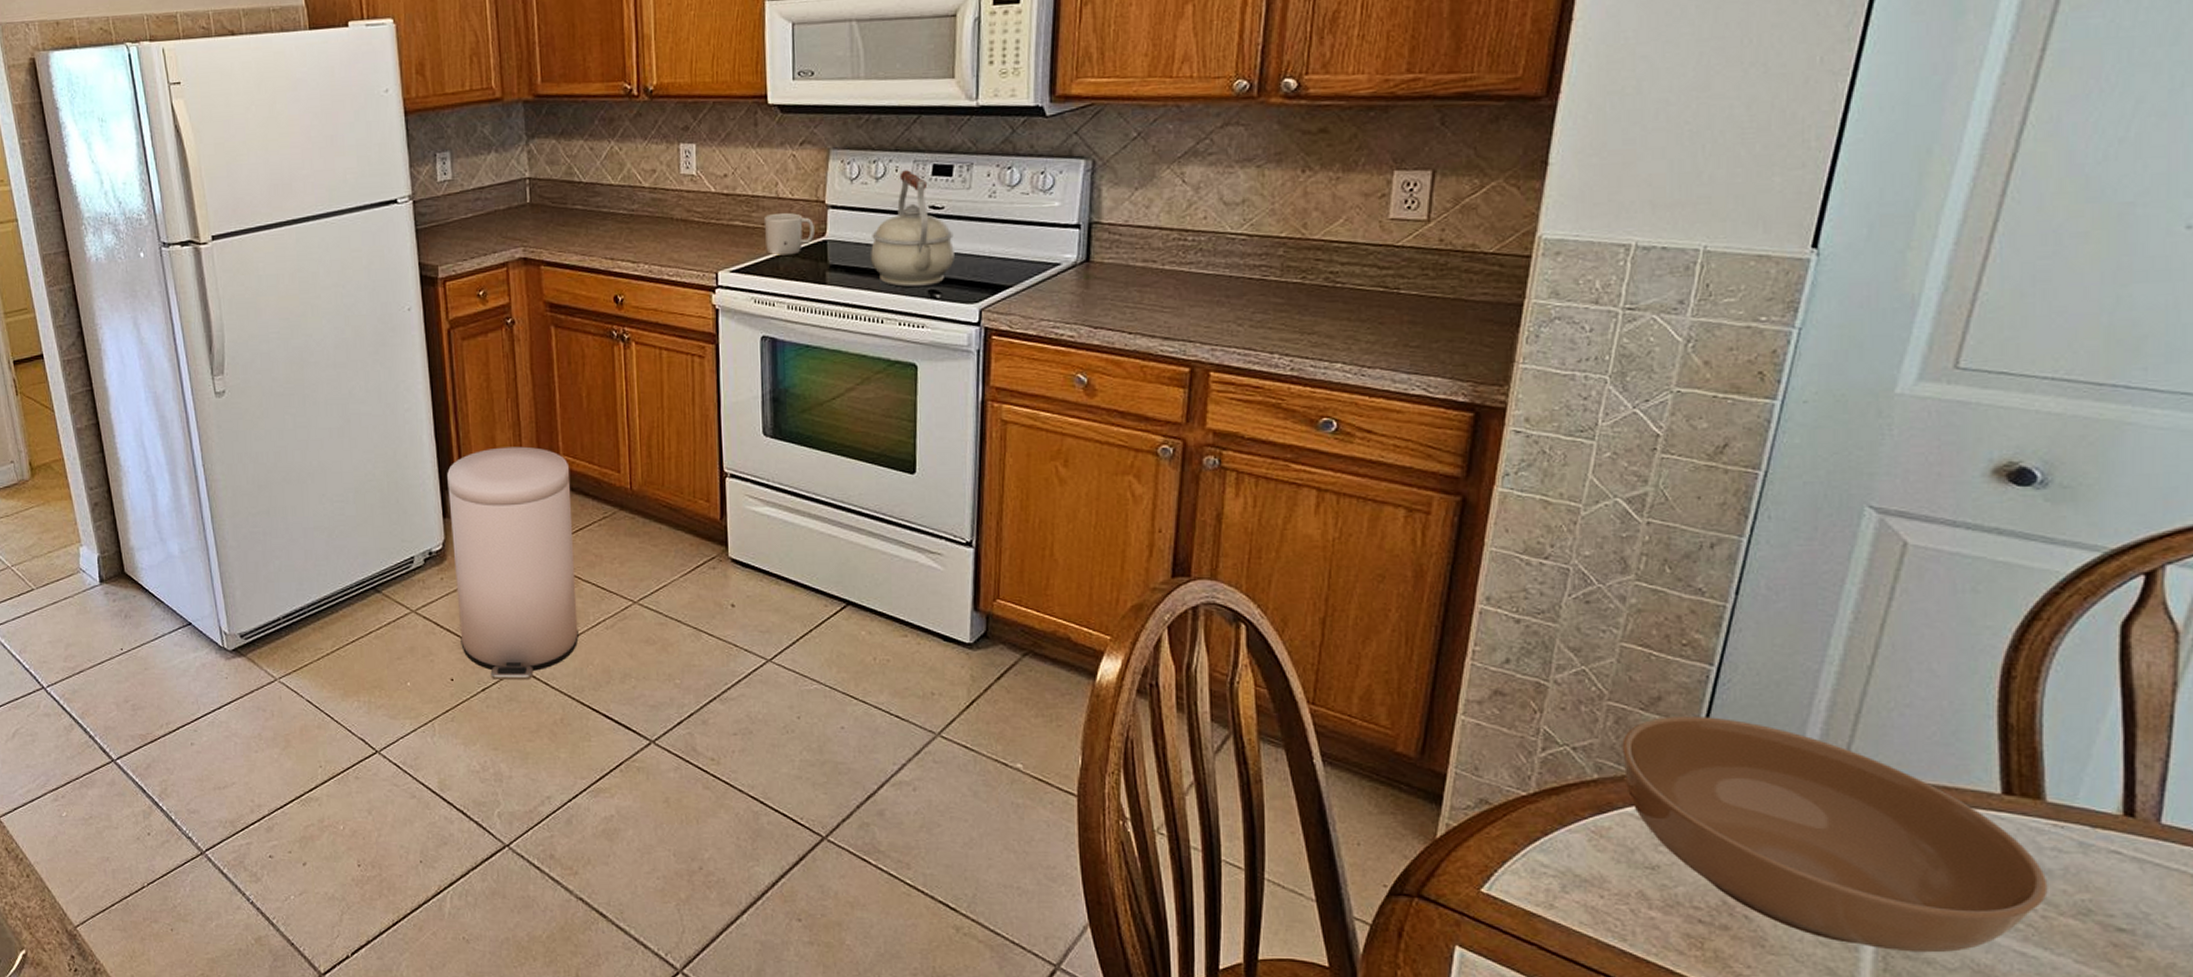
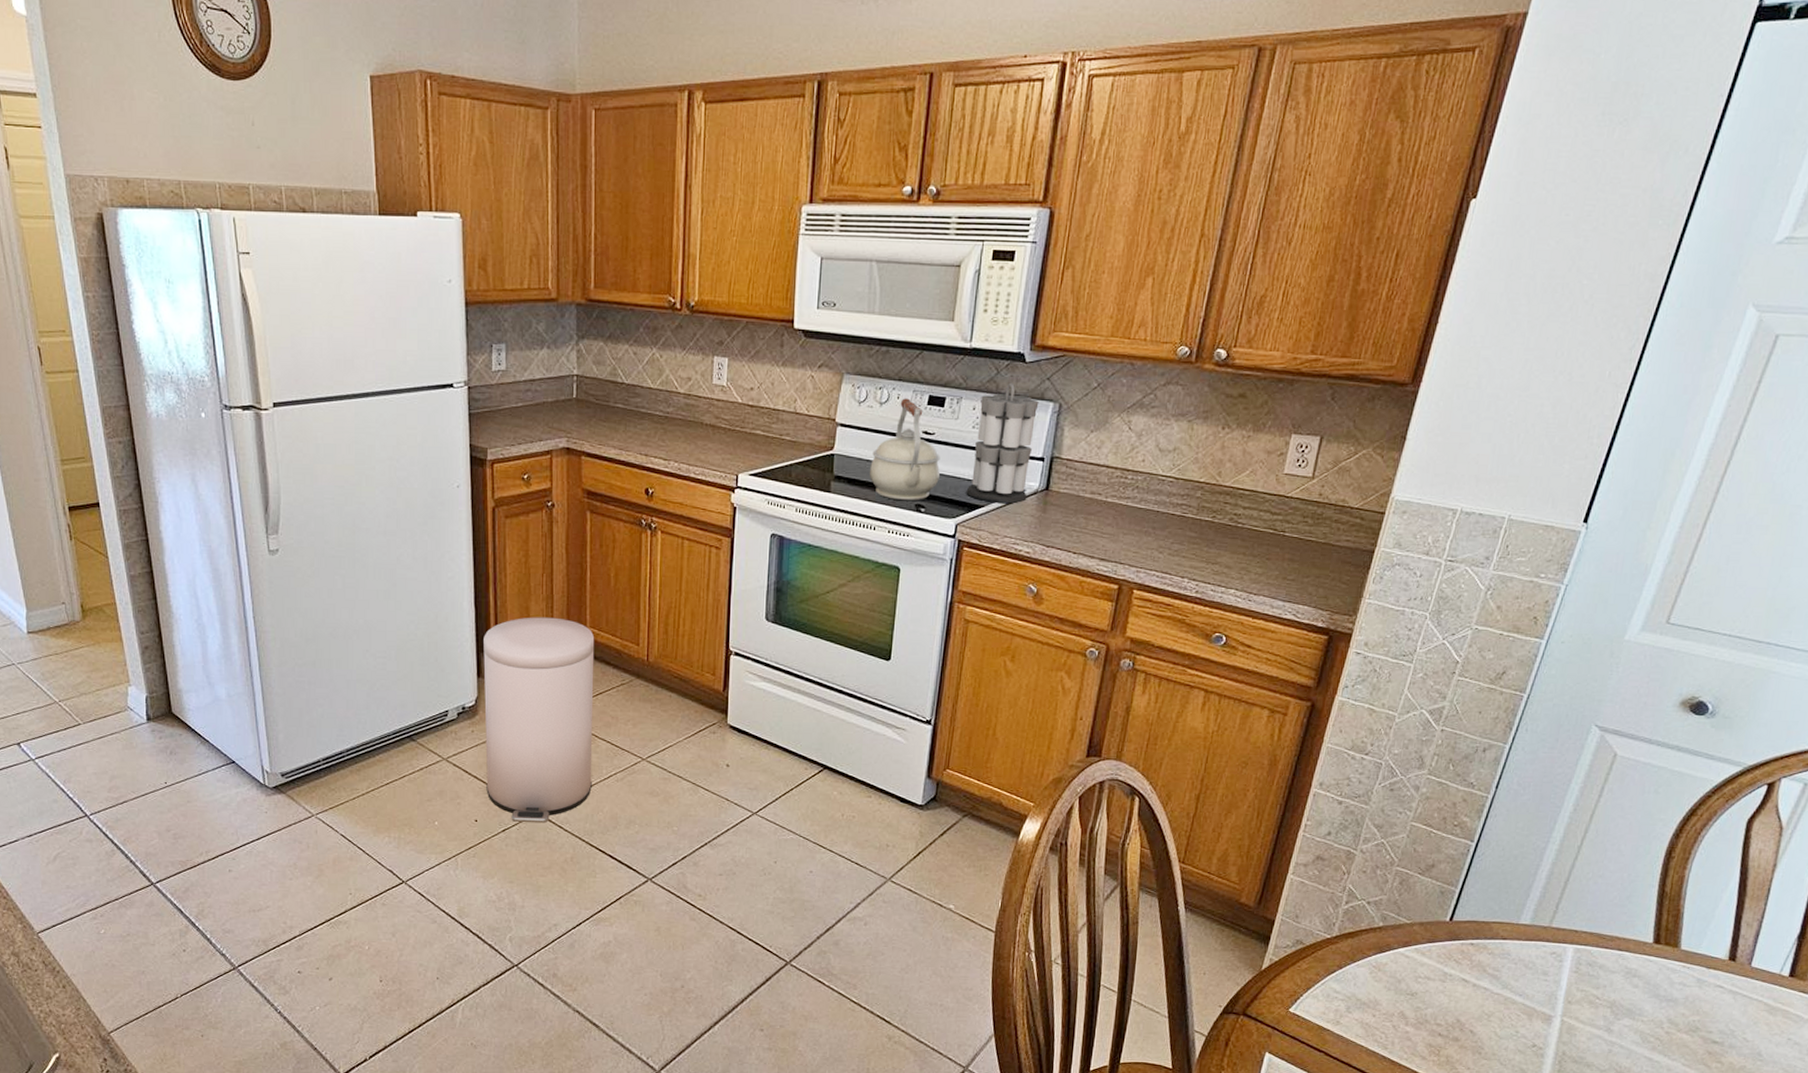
mug: present [763,212,815,256] -> none [781,426,825,464]
spice rack: none [988,141,1067,282] -> present [966,382,1039,504]
bowl: present [1622,715,2048,953] -> none [1401,879,1674,1059]

